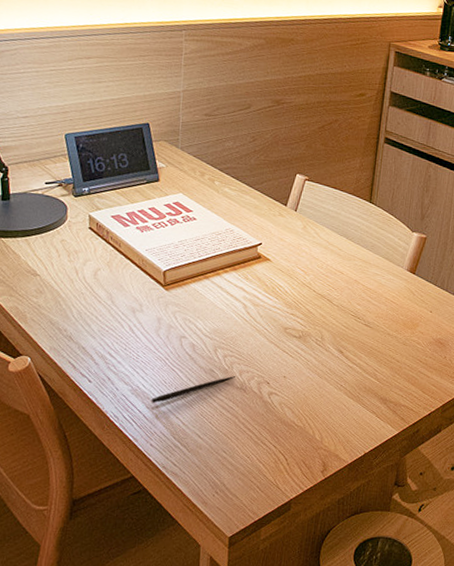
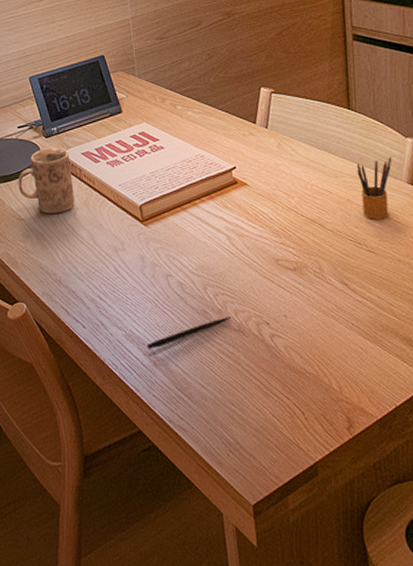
mug: none [37,206,98,272] -> present [18,147,75,214]
pencil box: none [366,246,399,299] -> present [356,156,393,219]

